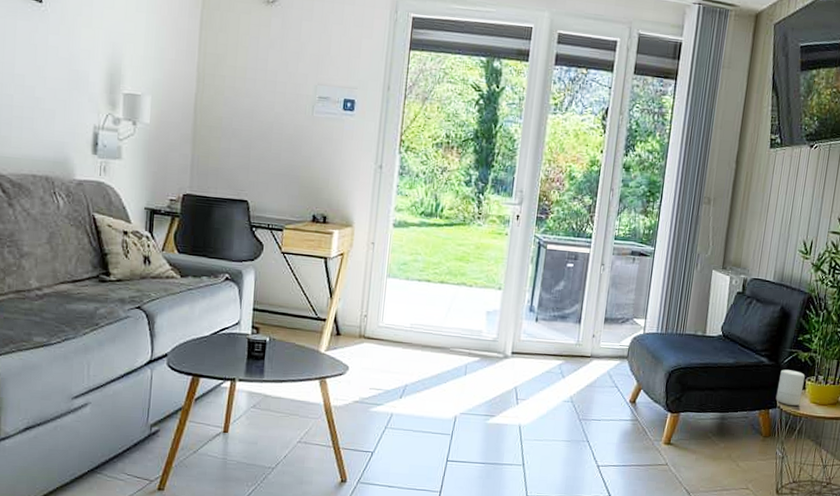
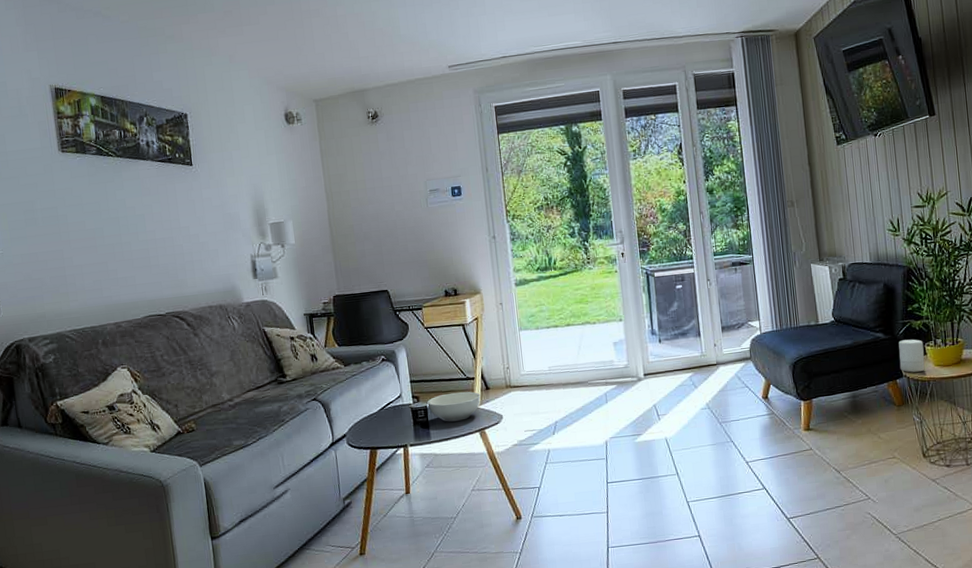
bowl: none [267,330,329,364] -> present [427,391,481,422]

